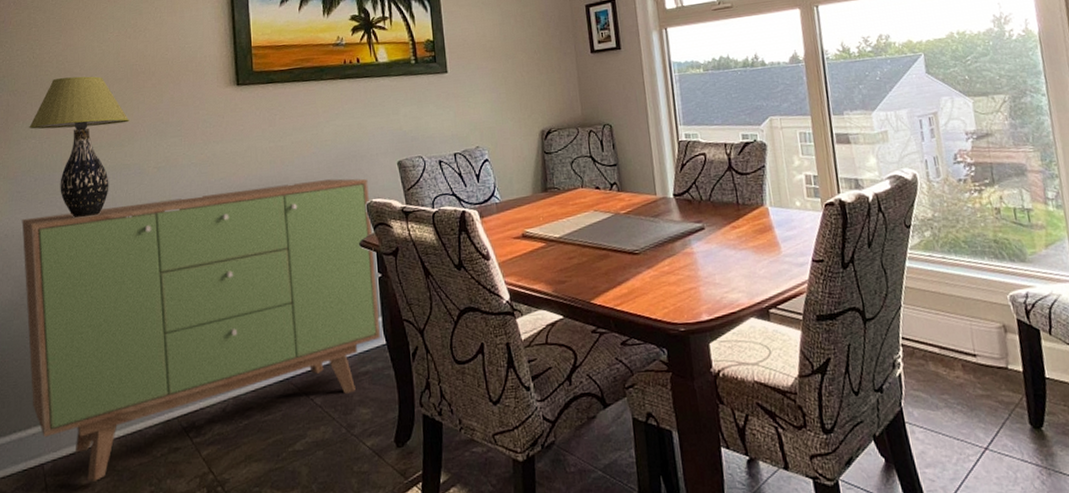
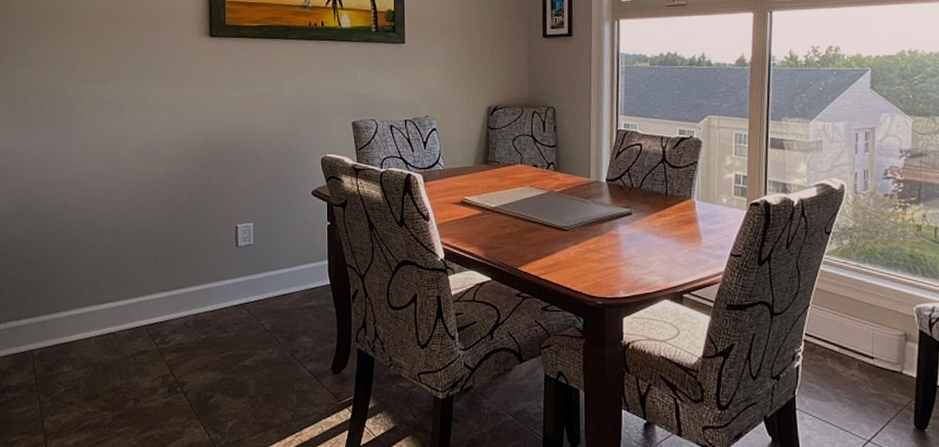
sideboard: present [21,178,381,482] -> none [17,132,326,370]
table lamp: present [29,76,130,218] -> none [24,14,113,144]

